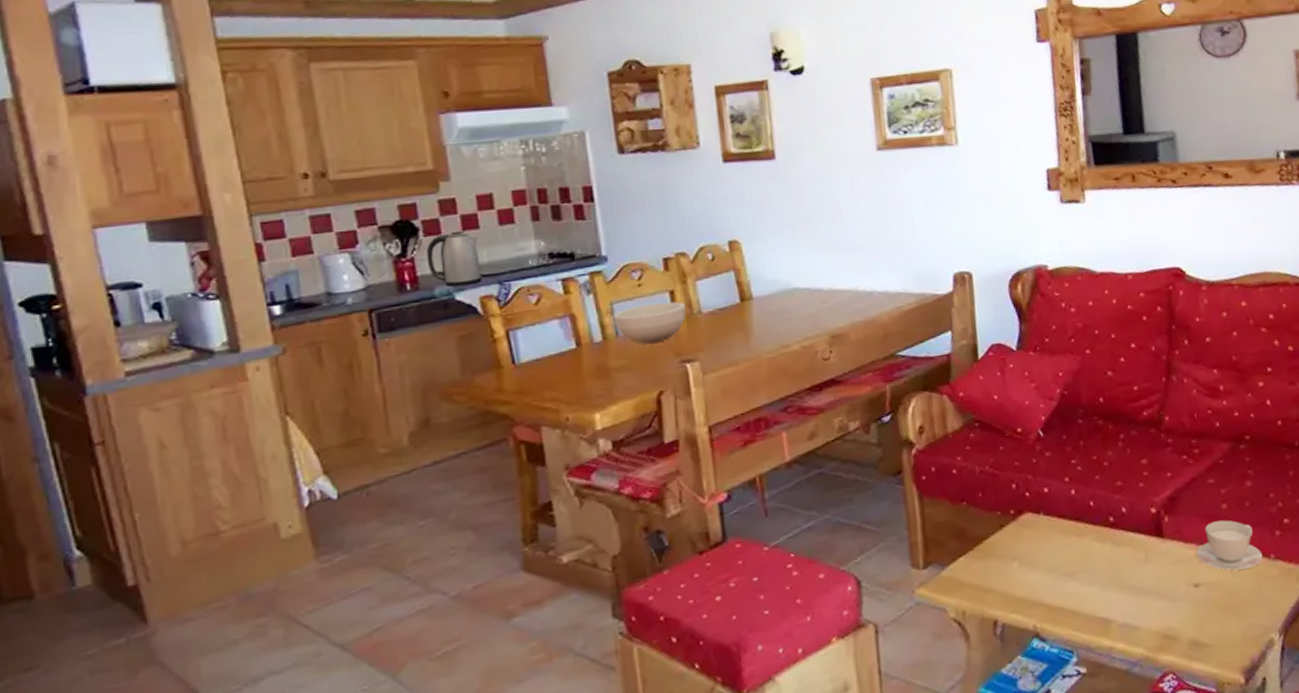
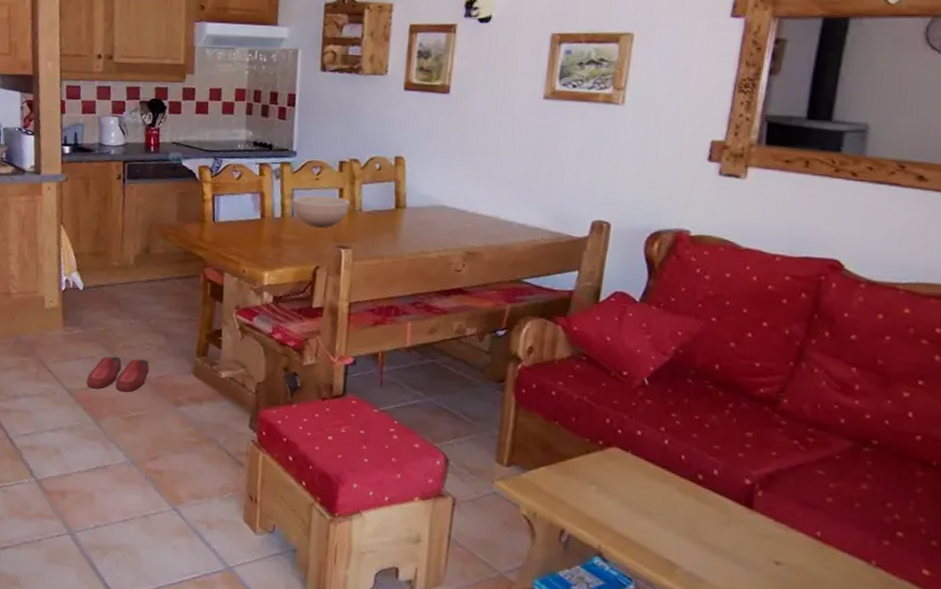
slippers: none [367,570,459,633] -> present [87,356,150,392]
kettle: present [426,231,482,288] -> none [168,113,205,156]
teacup: present [1196,520,1263,571] -> none [785,510,862,566]

